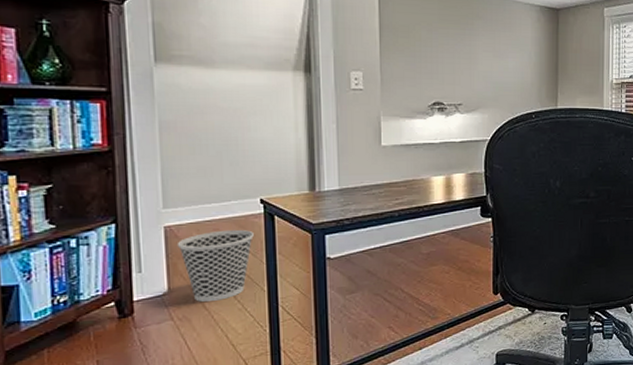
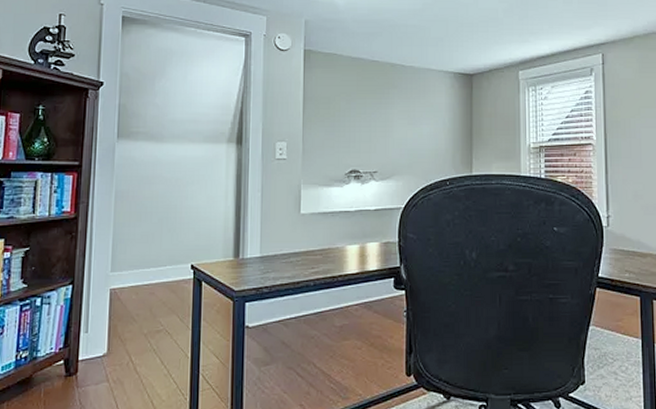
wastebasket: present [176,229,254,302] -> none [118,294,183,366]

